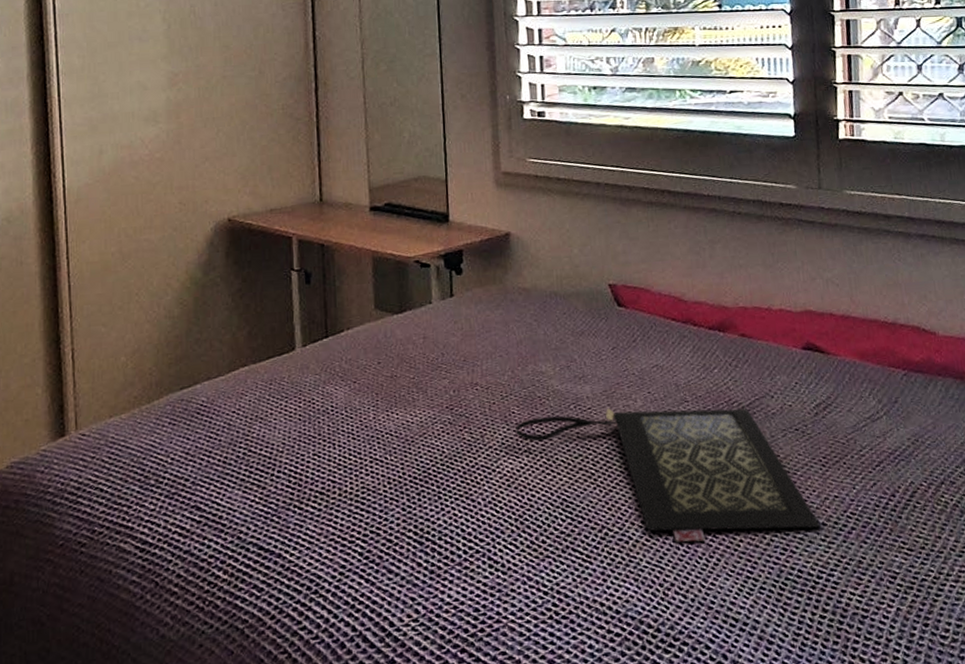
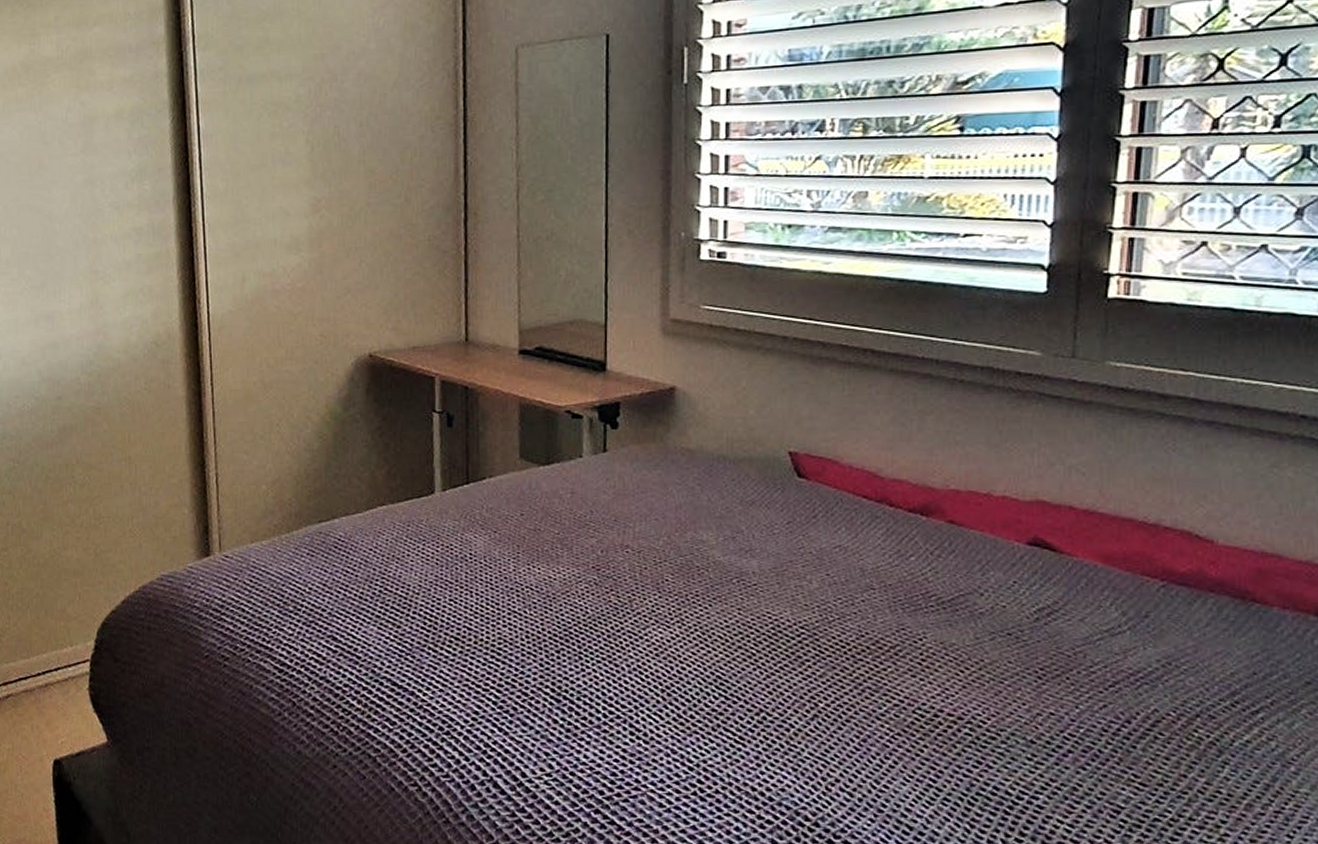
clutch bag: present [515,408,822,542] -> none [668,586,1029,746]

